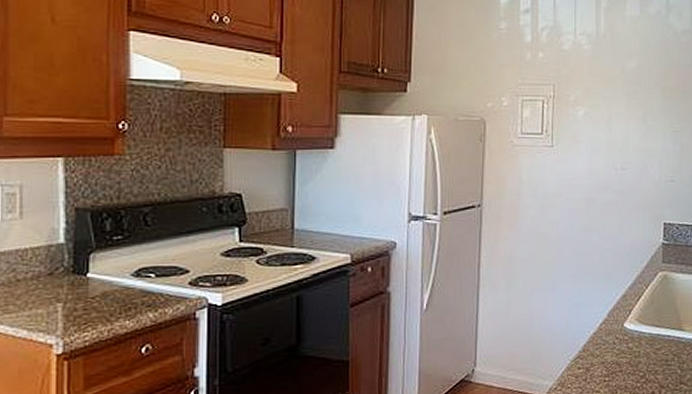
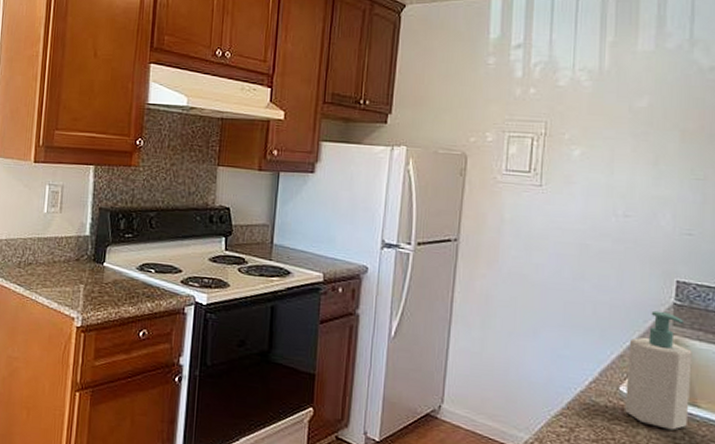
soap bottle: none [629,251,678,355] -> present [625,310,692,431]

